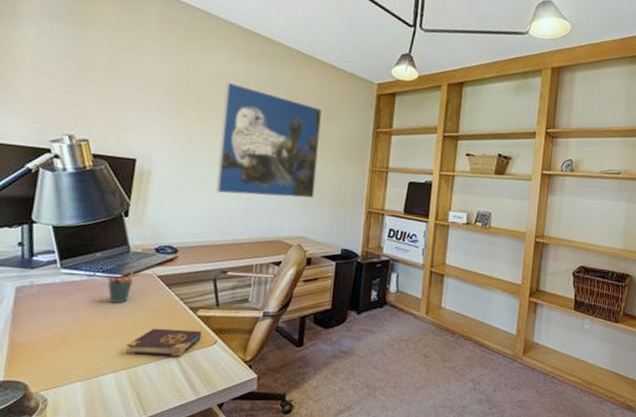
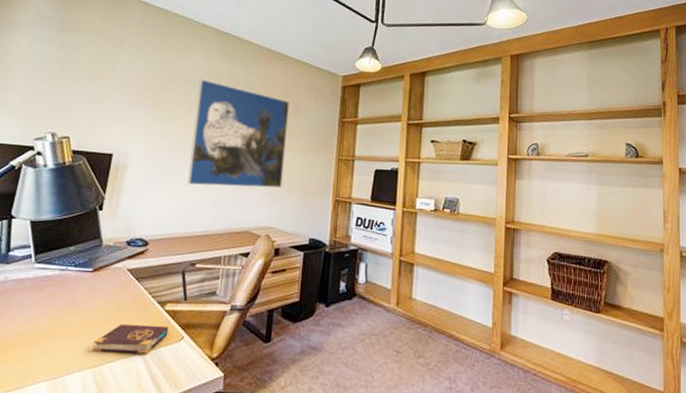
pen holder: present [107,269,135,303] -> none [79,263,106,298]

